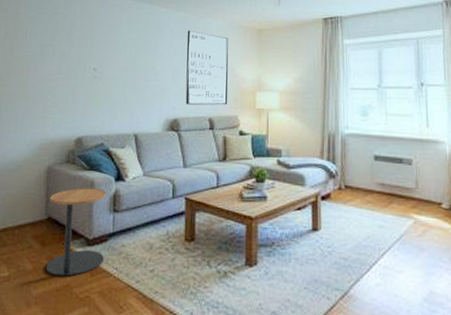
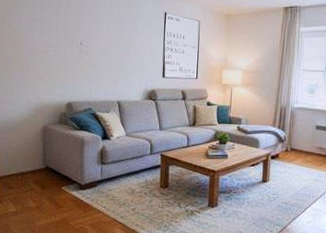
side table: present [46,188,106,277] -> none [46,144,95,213]

